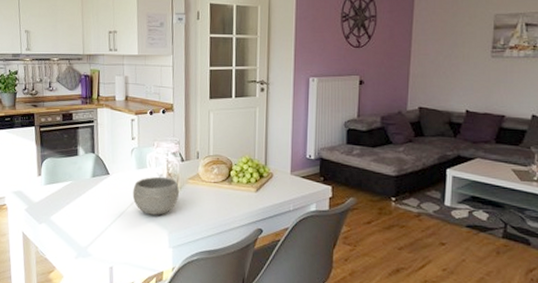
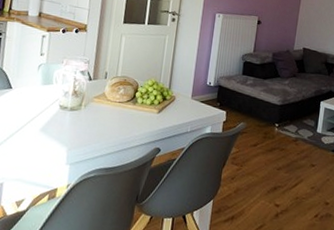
bowl: present [132,176,180,215] -> none [34,93,84,132]

